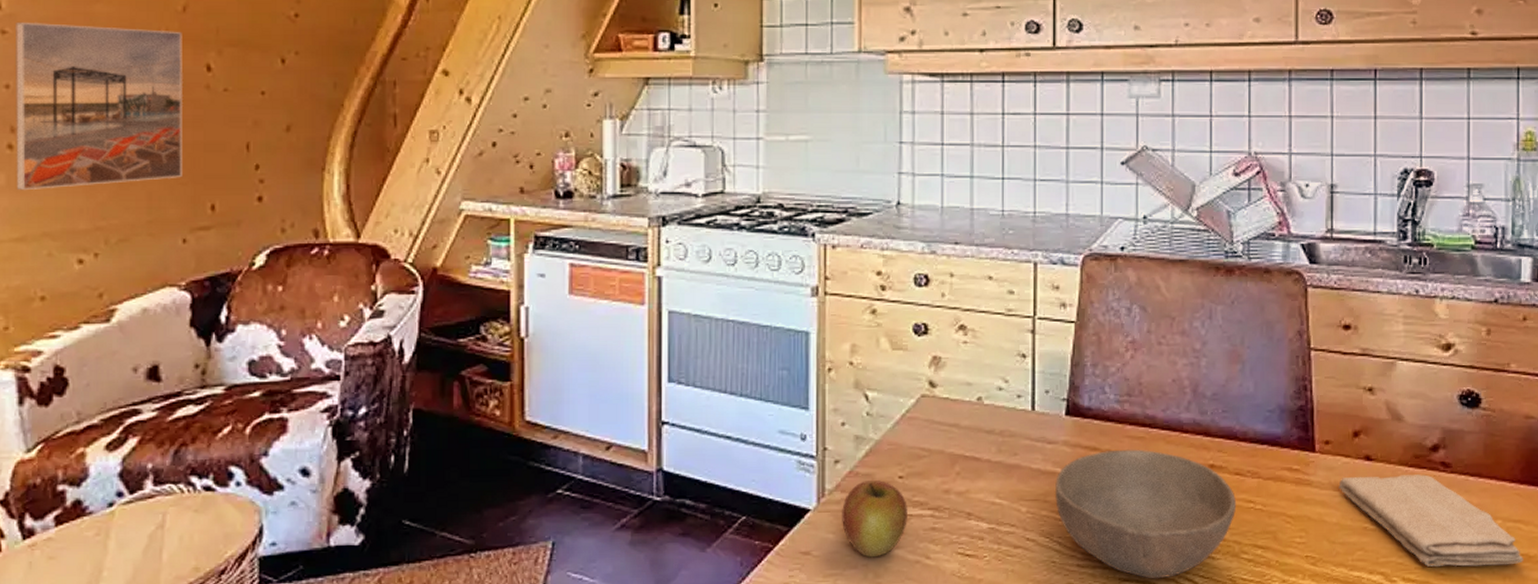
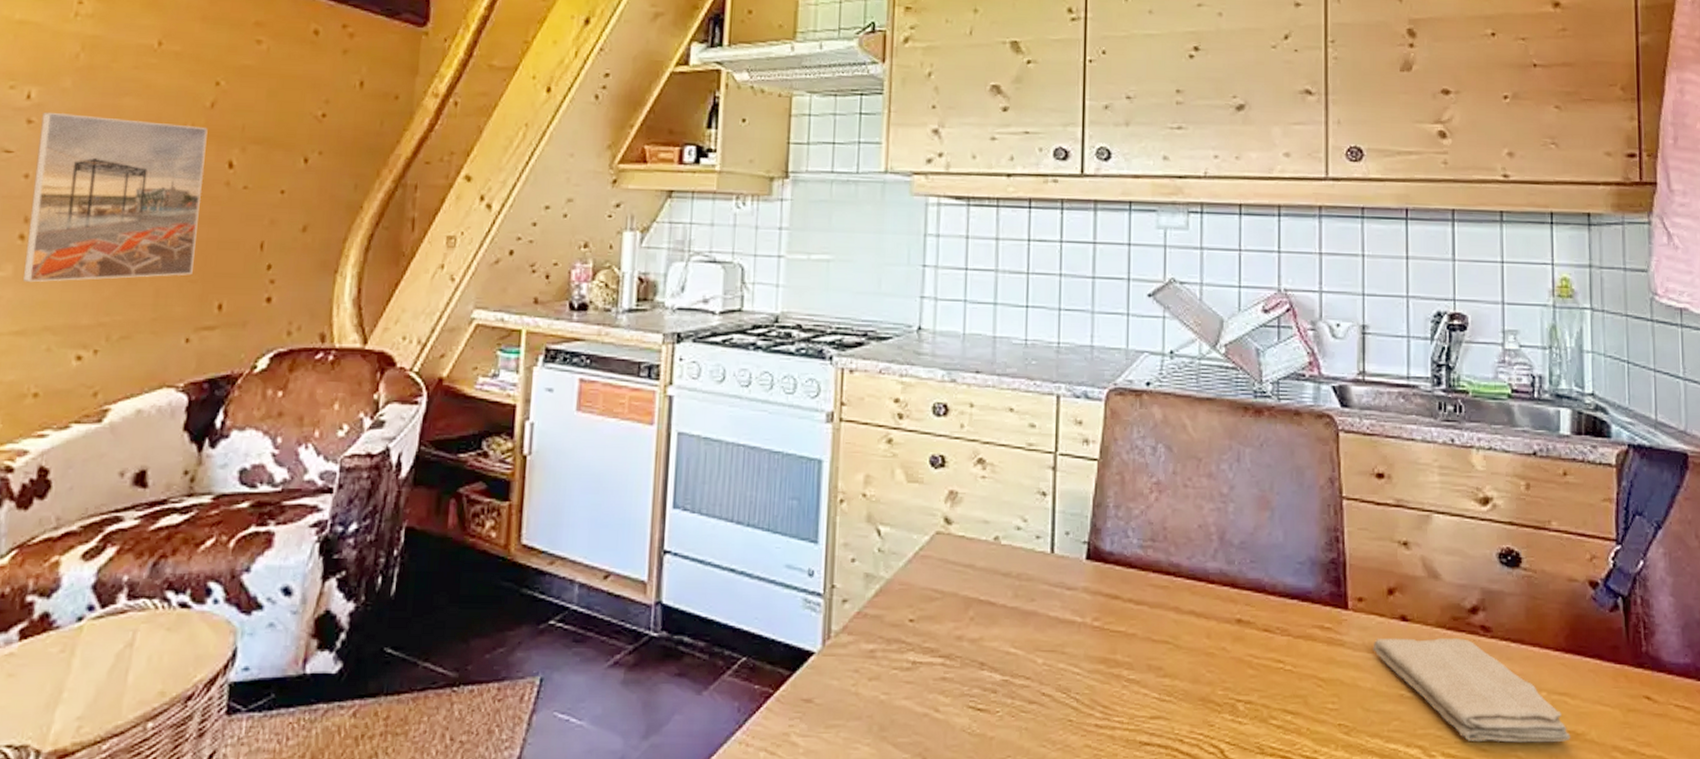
apple: present [842,480,907,558] -> none [847,623,917,708]
bowl: present [1054,449,1237,579] -> none [1072,599,1265,744]

